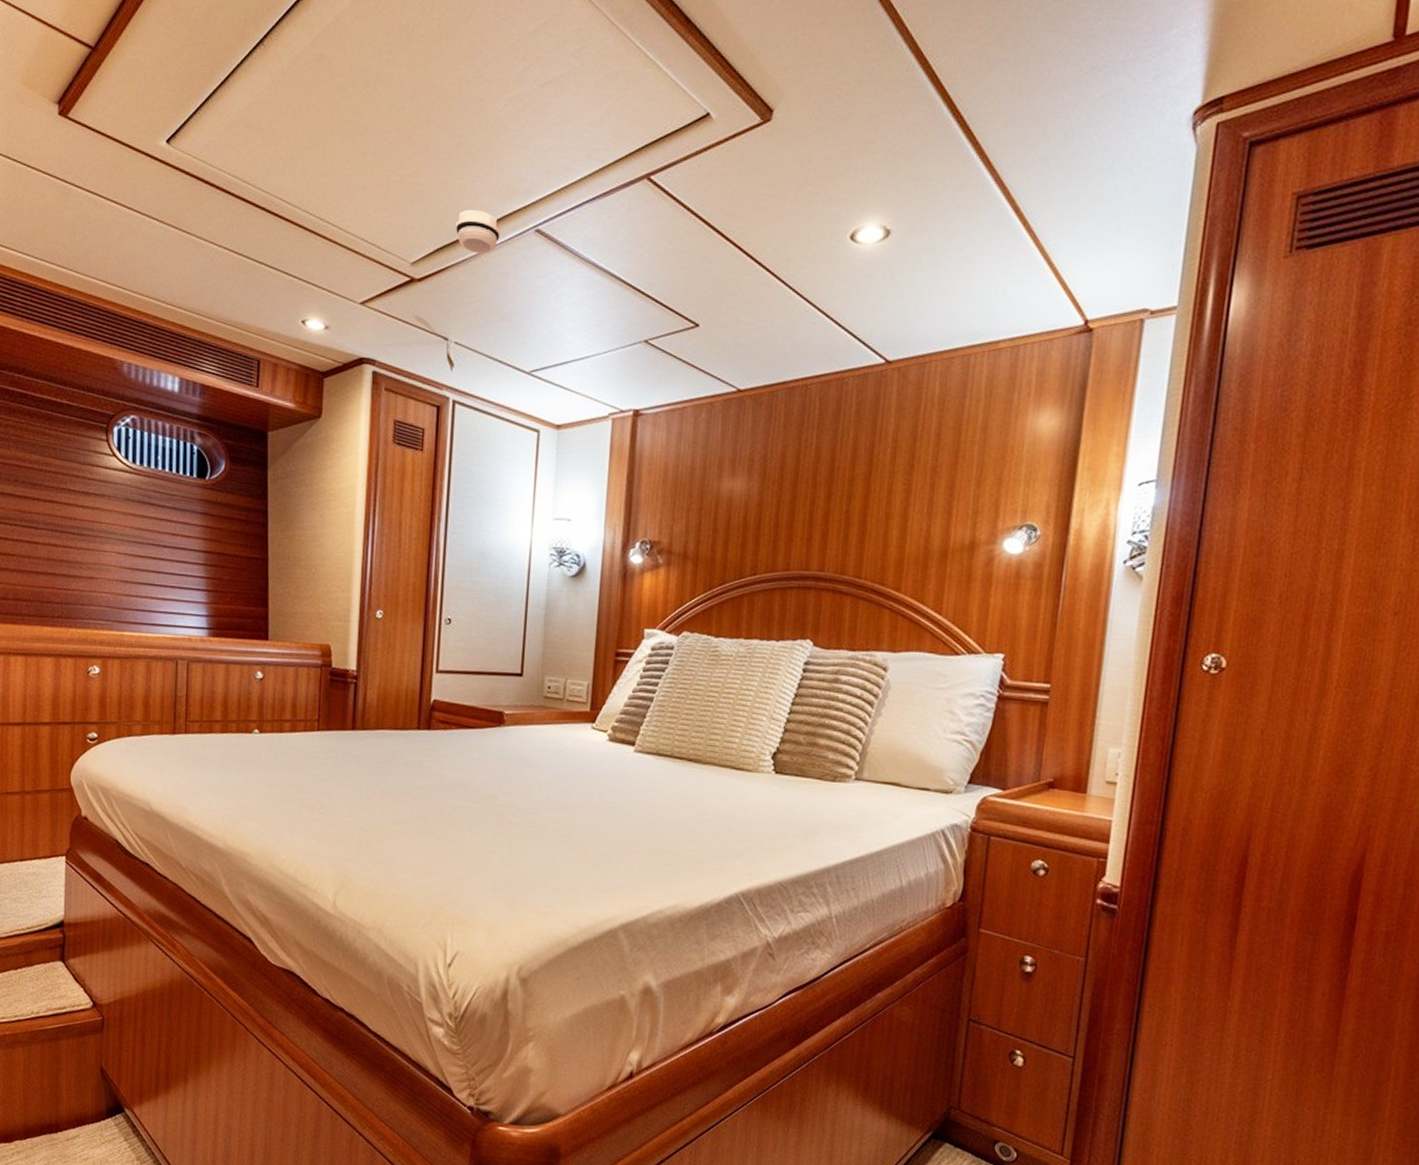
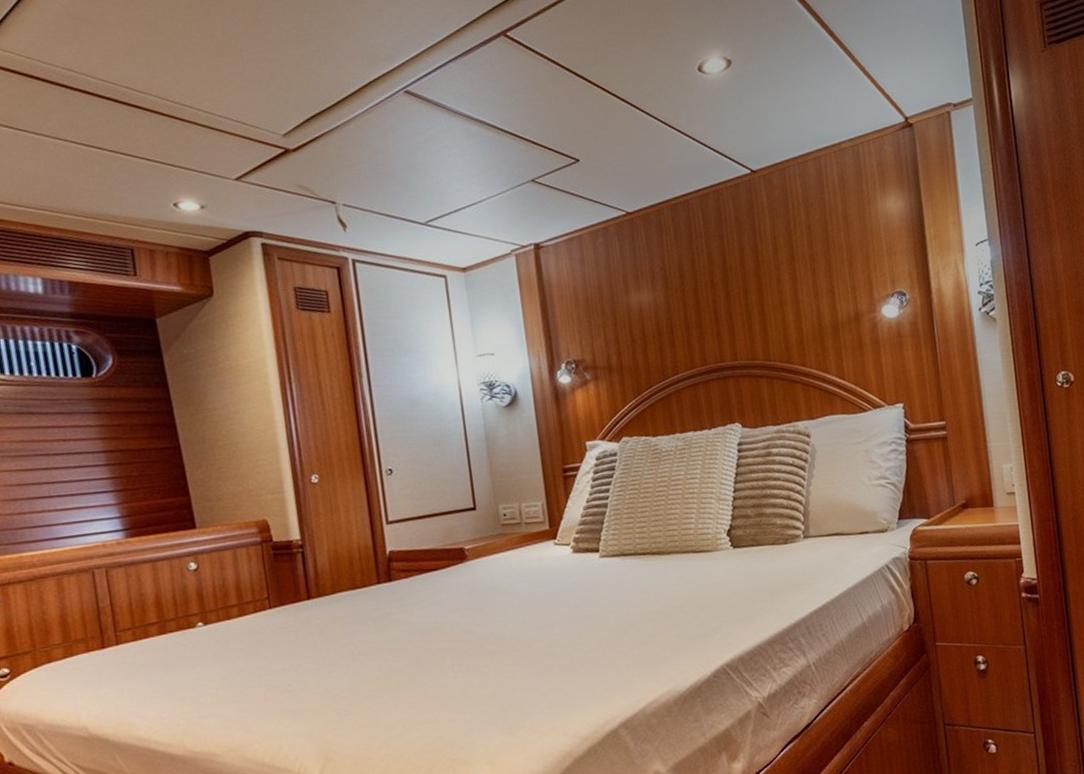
smoke detector: present [455,209,500,255] -> none [321,78,370,120]

